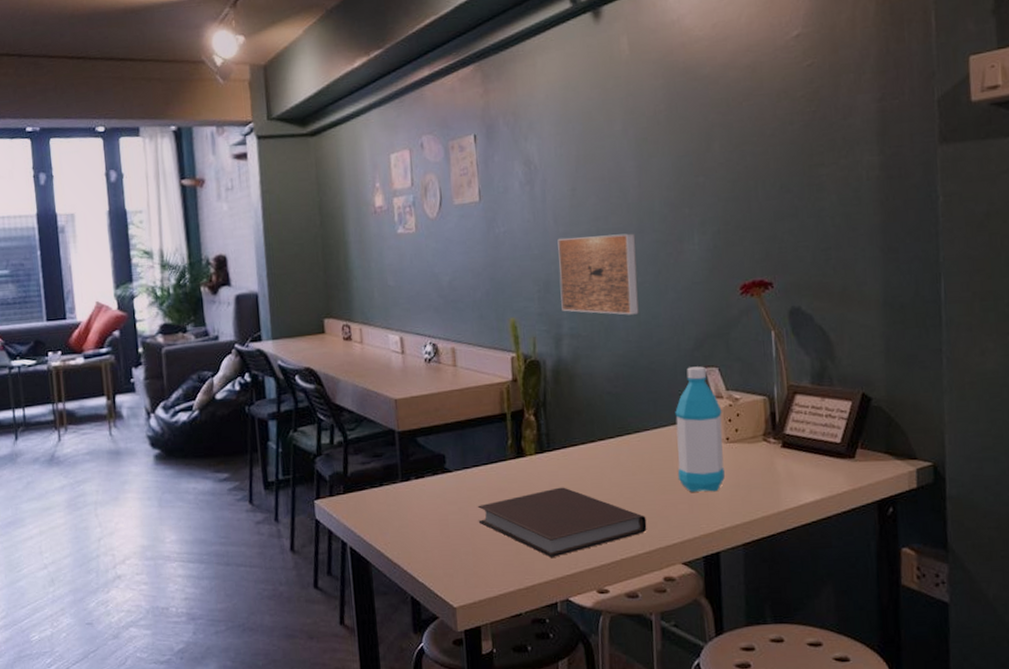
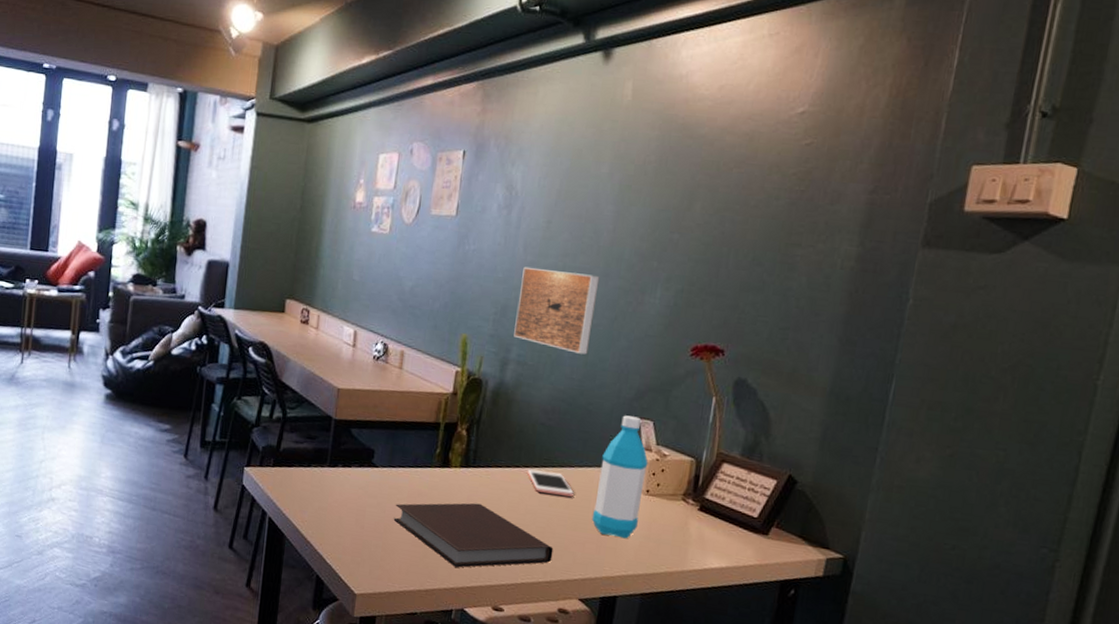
cell phone: none [603,439,655,463] -> present [527,469,574,497]

